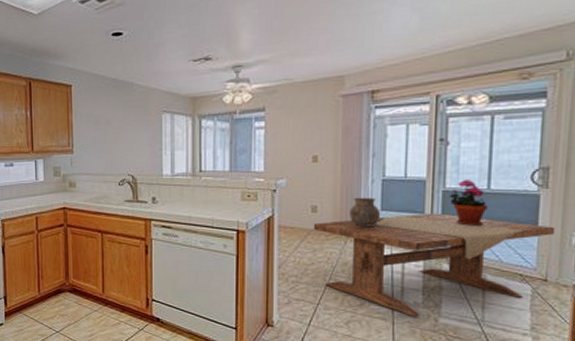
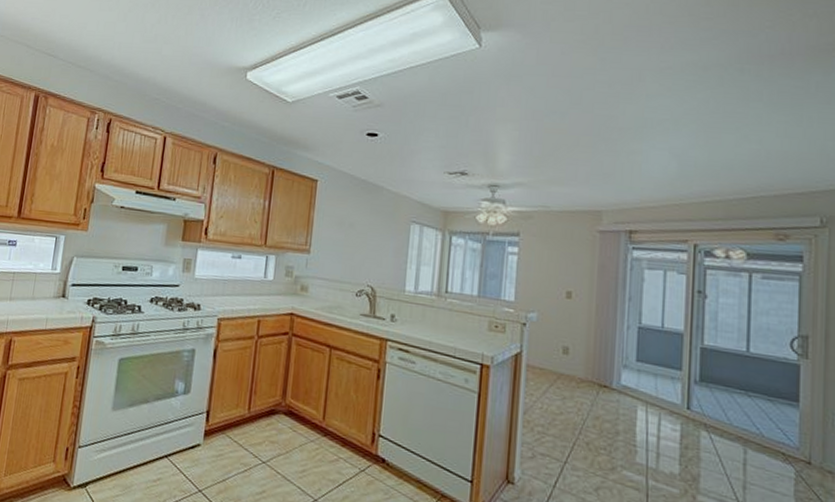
dining table: present [313,213,556,317] -> none [563,366,818,491]
ceramic pot: present [350,197,381,227] -> none [603,343,636,379]
potted plant: present [450,180,488,226] -> none [708,338,747,392]

